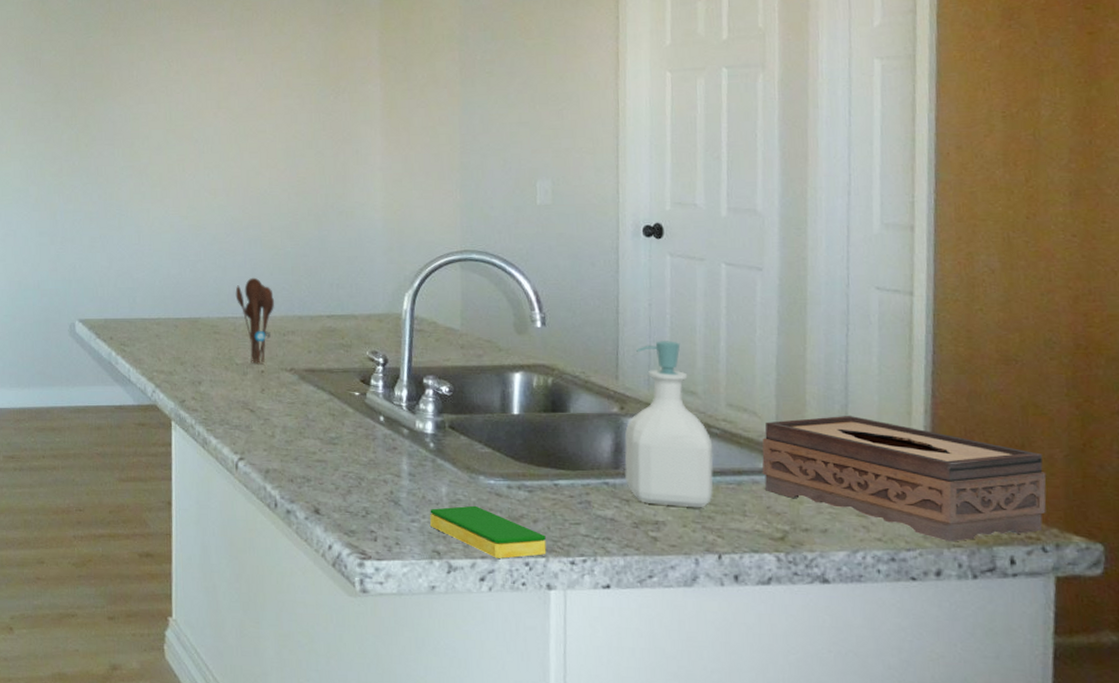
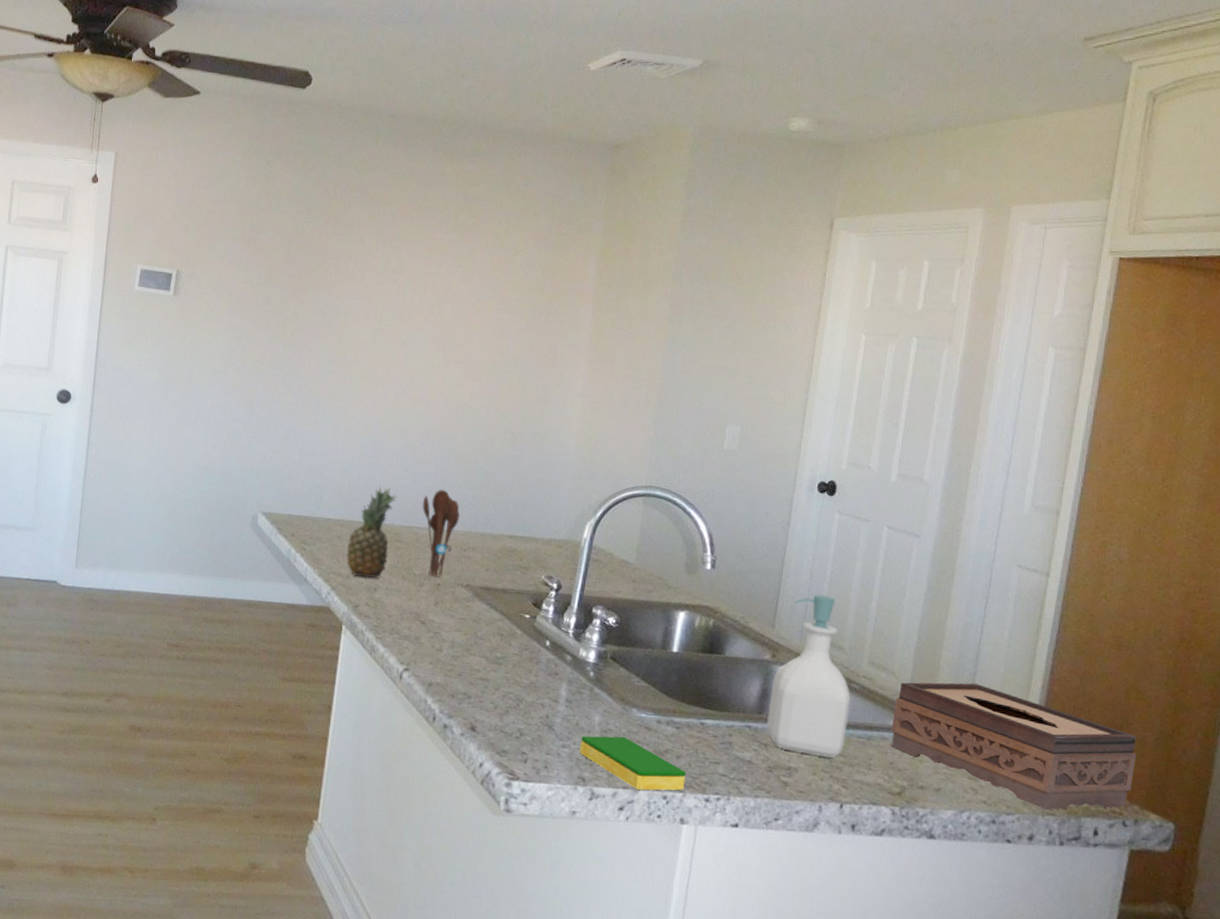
fruit: none [165,281,210,372] -> present [346,485,398,578]

